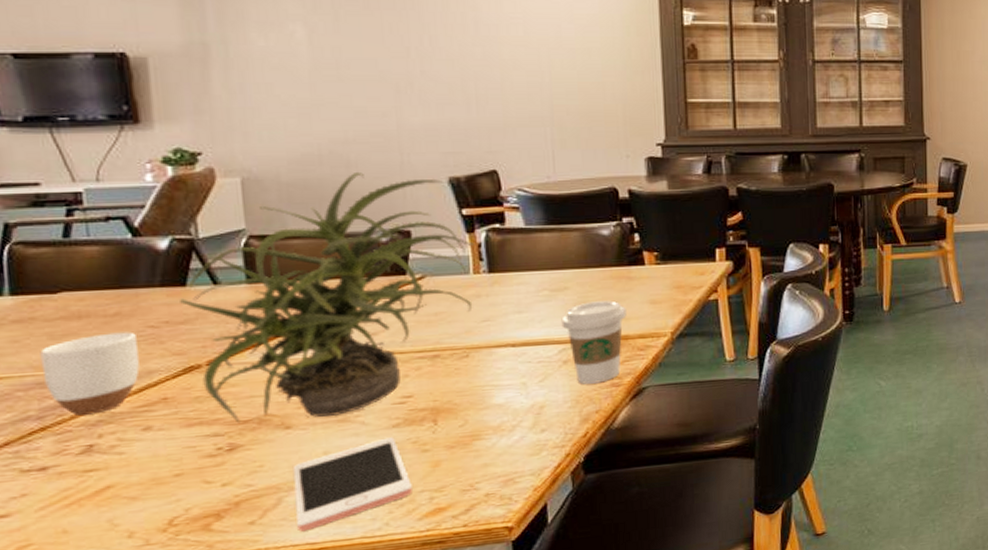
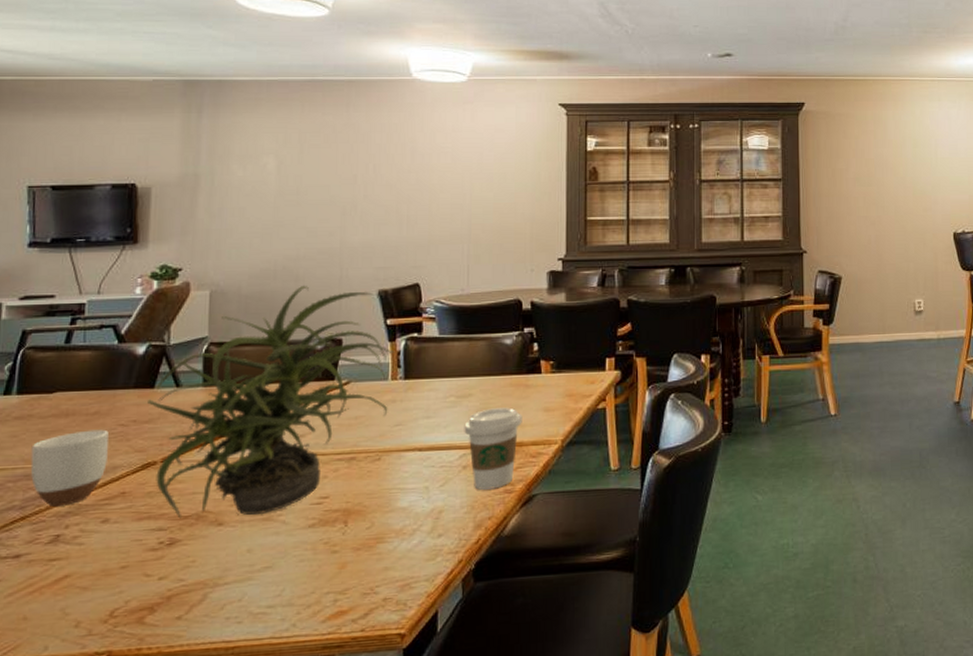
cell phone: present [293,437,412,532] -> none [217,537,320,629]

